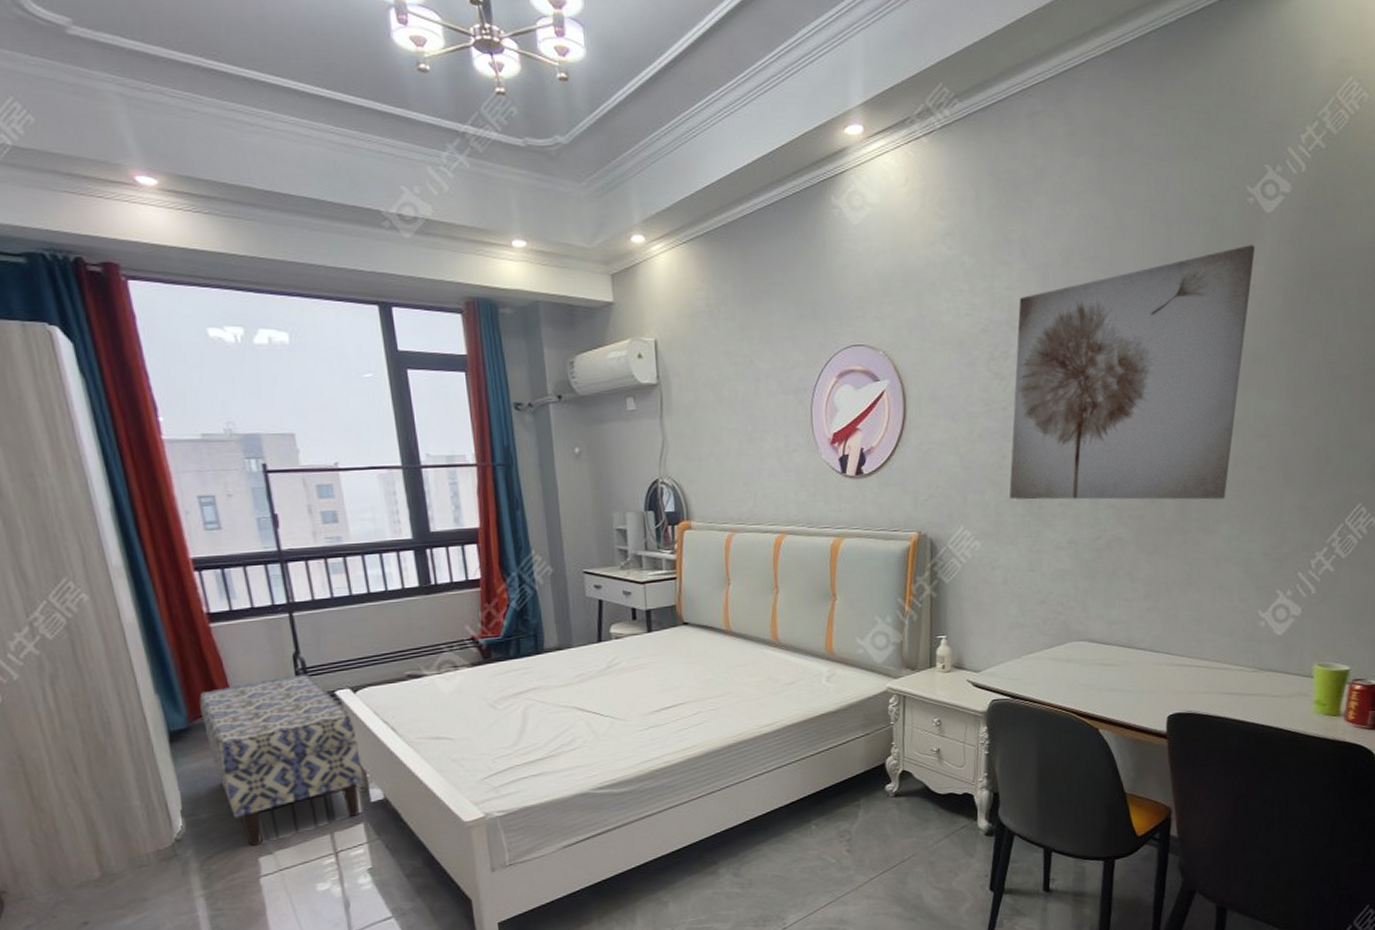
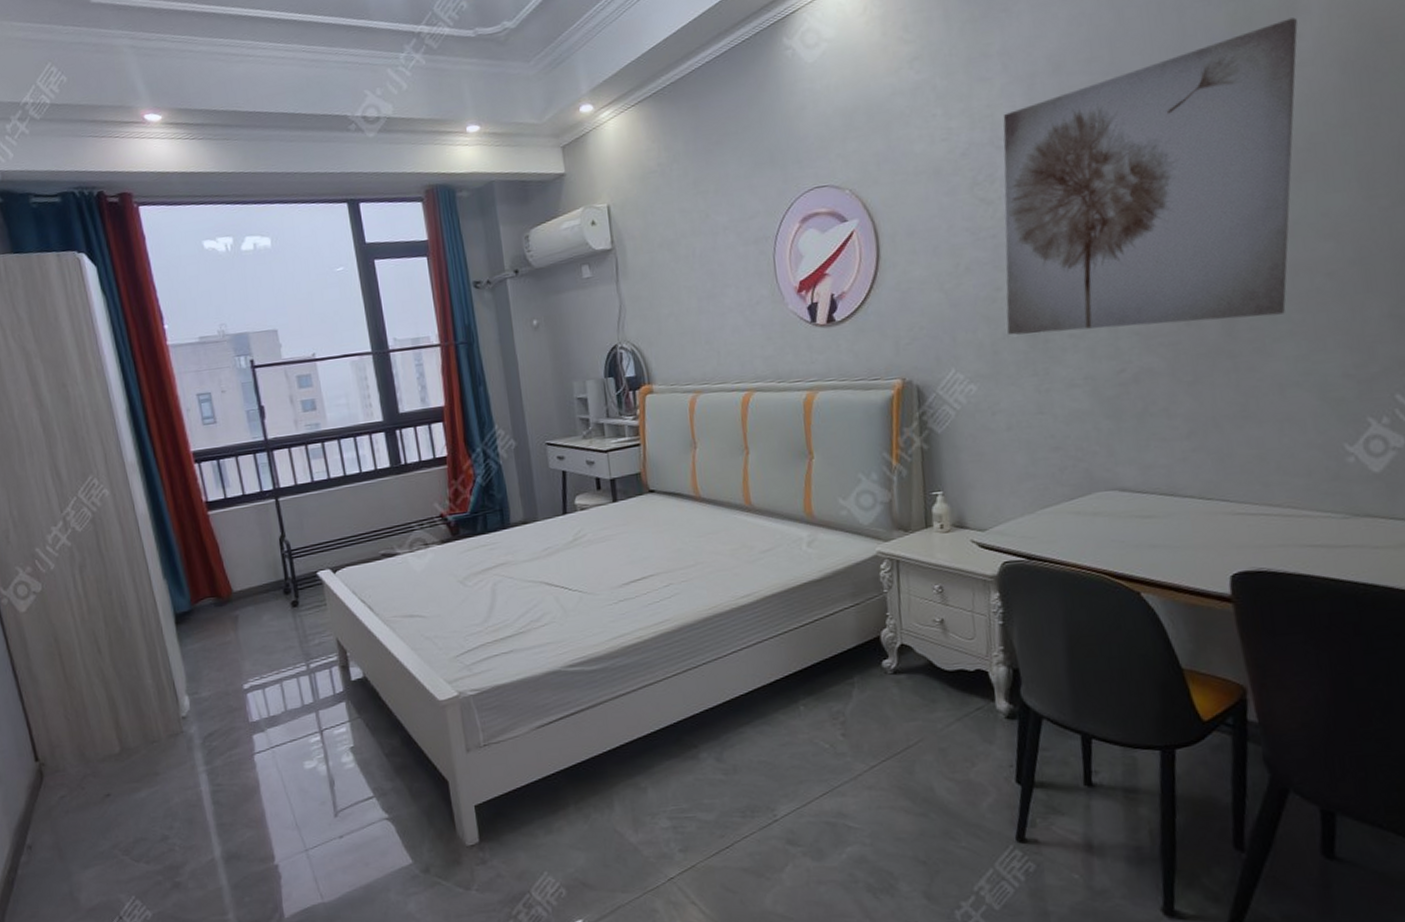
bench: present [199,673,364,846] -> none [200,555,345,724]

